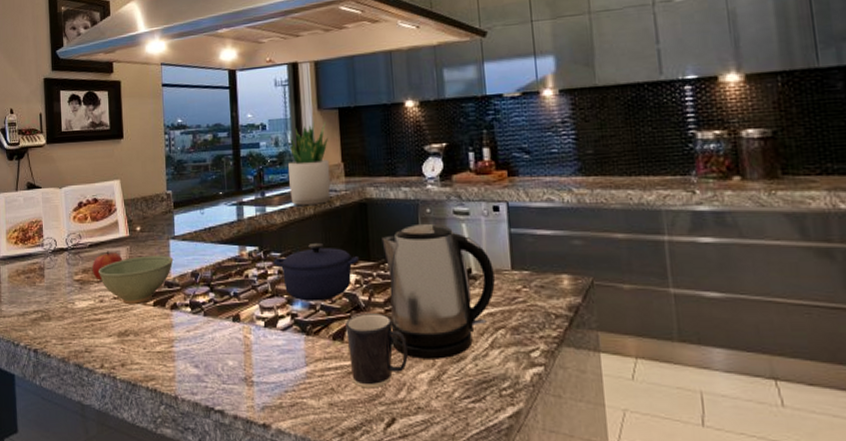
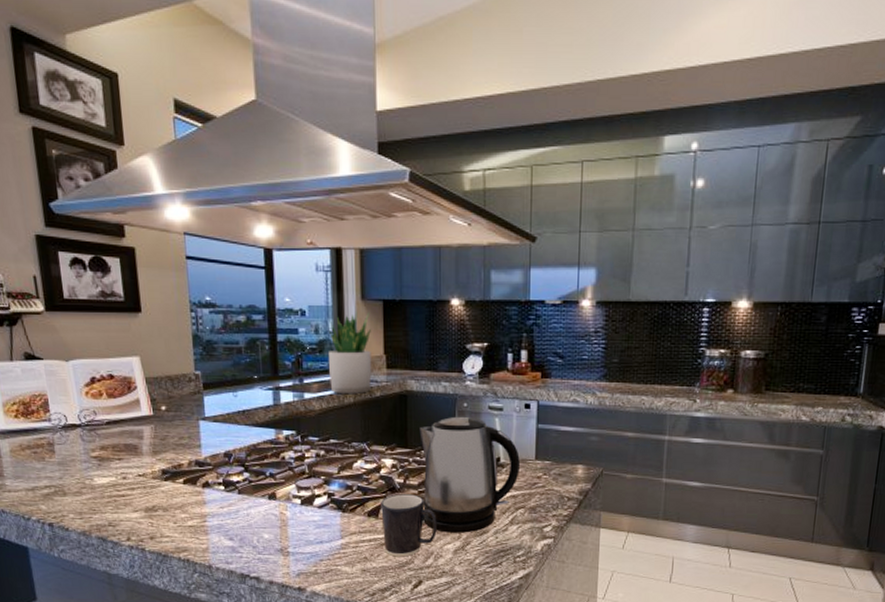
fruit: present [93,251,123,281] -> none [112,429,147,458]
bowl: present [99,255,174,305] -> none [119,435,204,482]
cooking pot: present [274,242,359,301] -> none [312,429,396,483]

